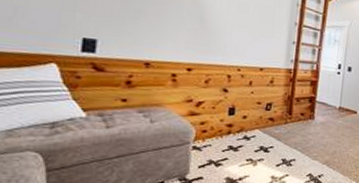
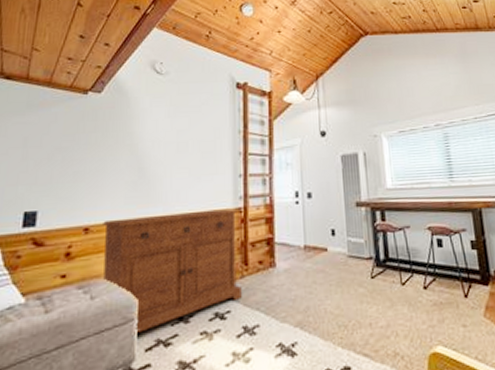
sideboard: none [163,59,288,155] -> present [103,209,242,335]

